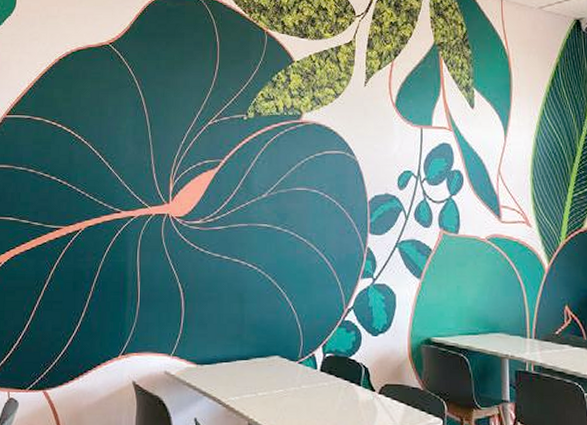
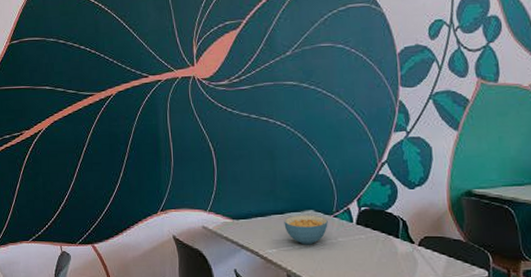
cereal bowl: none [249,361,293,392] -> present [284,215,328,245]

